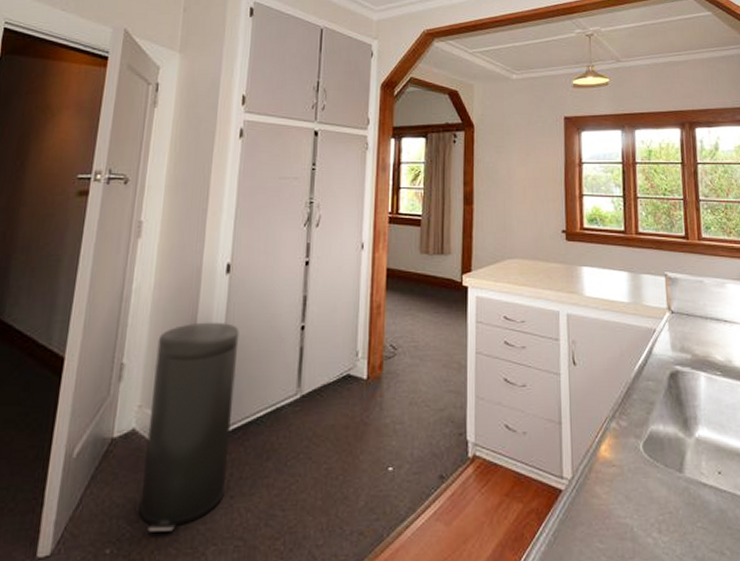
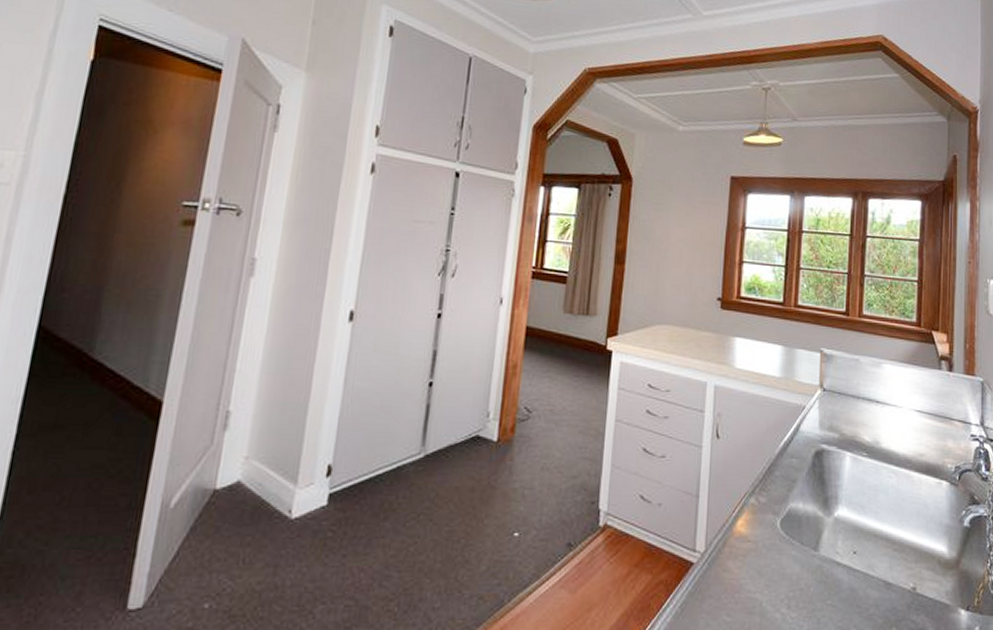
pedal bin: present [139,322,239,532] -> none [242,372,361,588]

